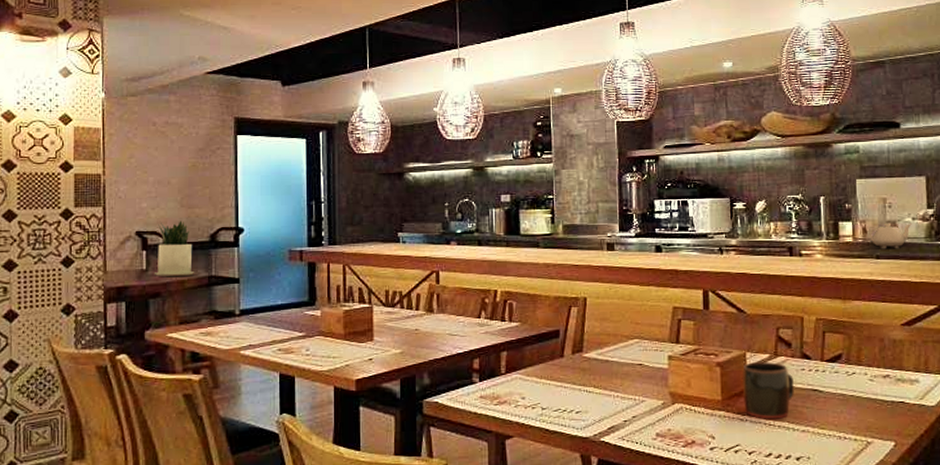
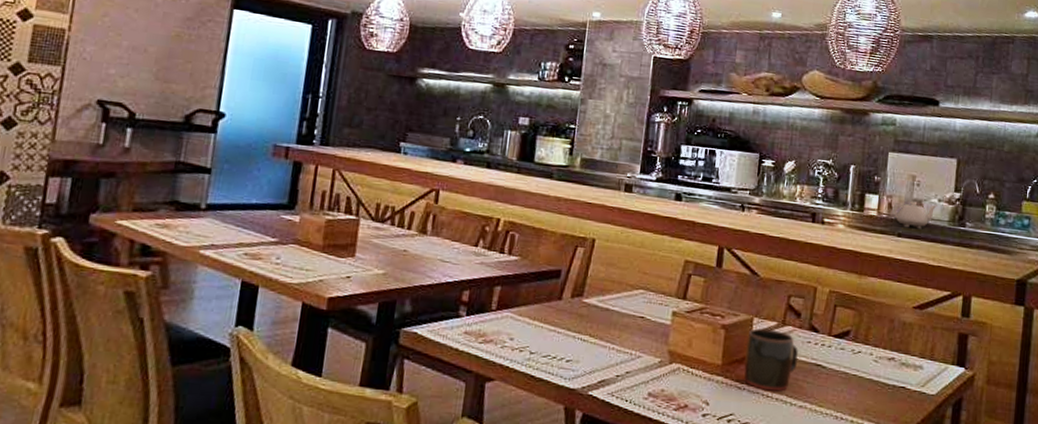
planter: present [154,220,195,278] -> none [111,93,163,159]

